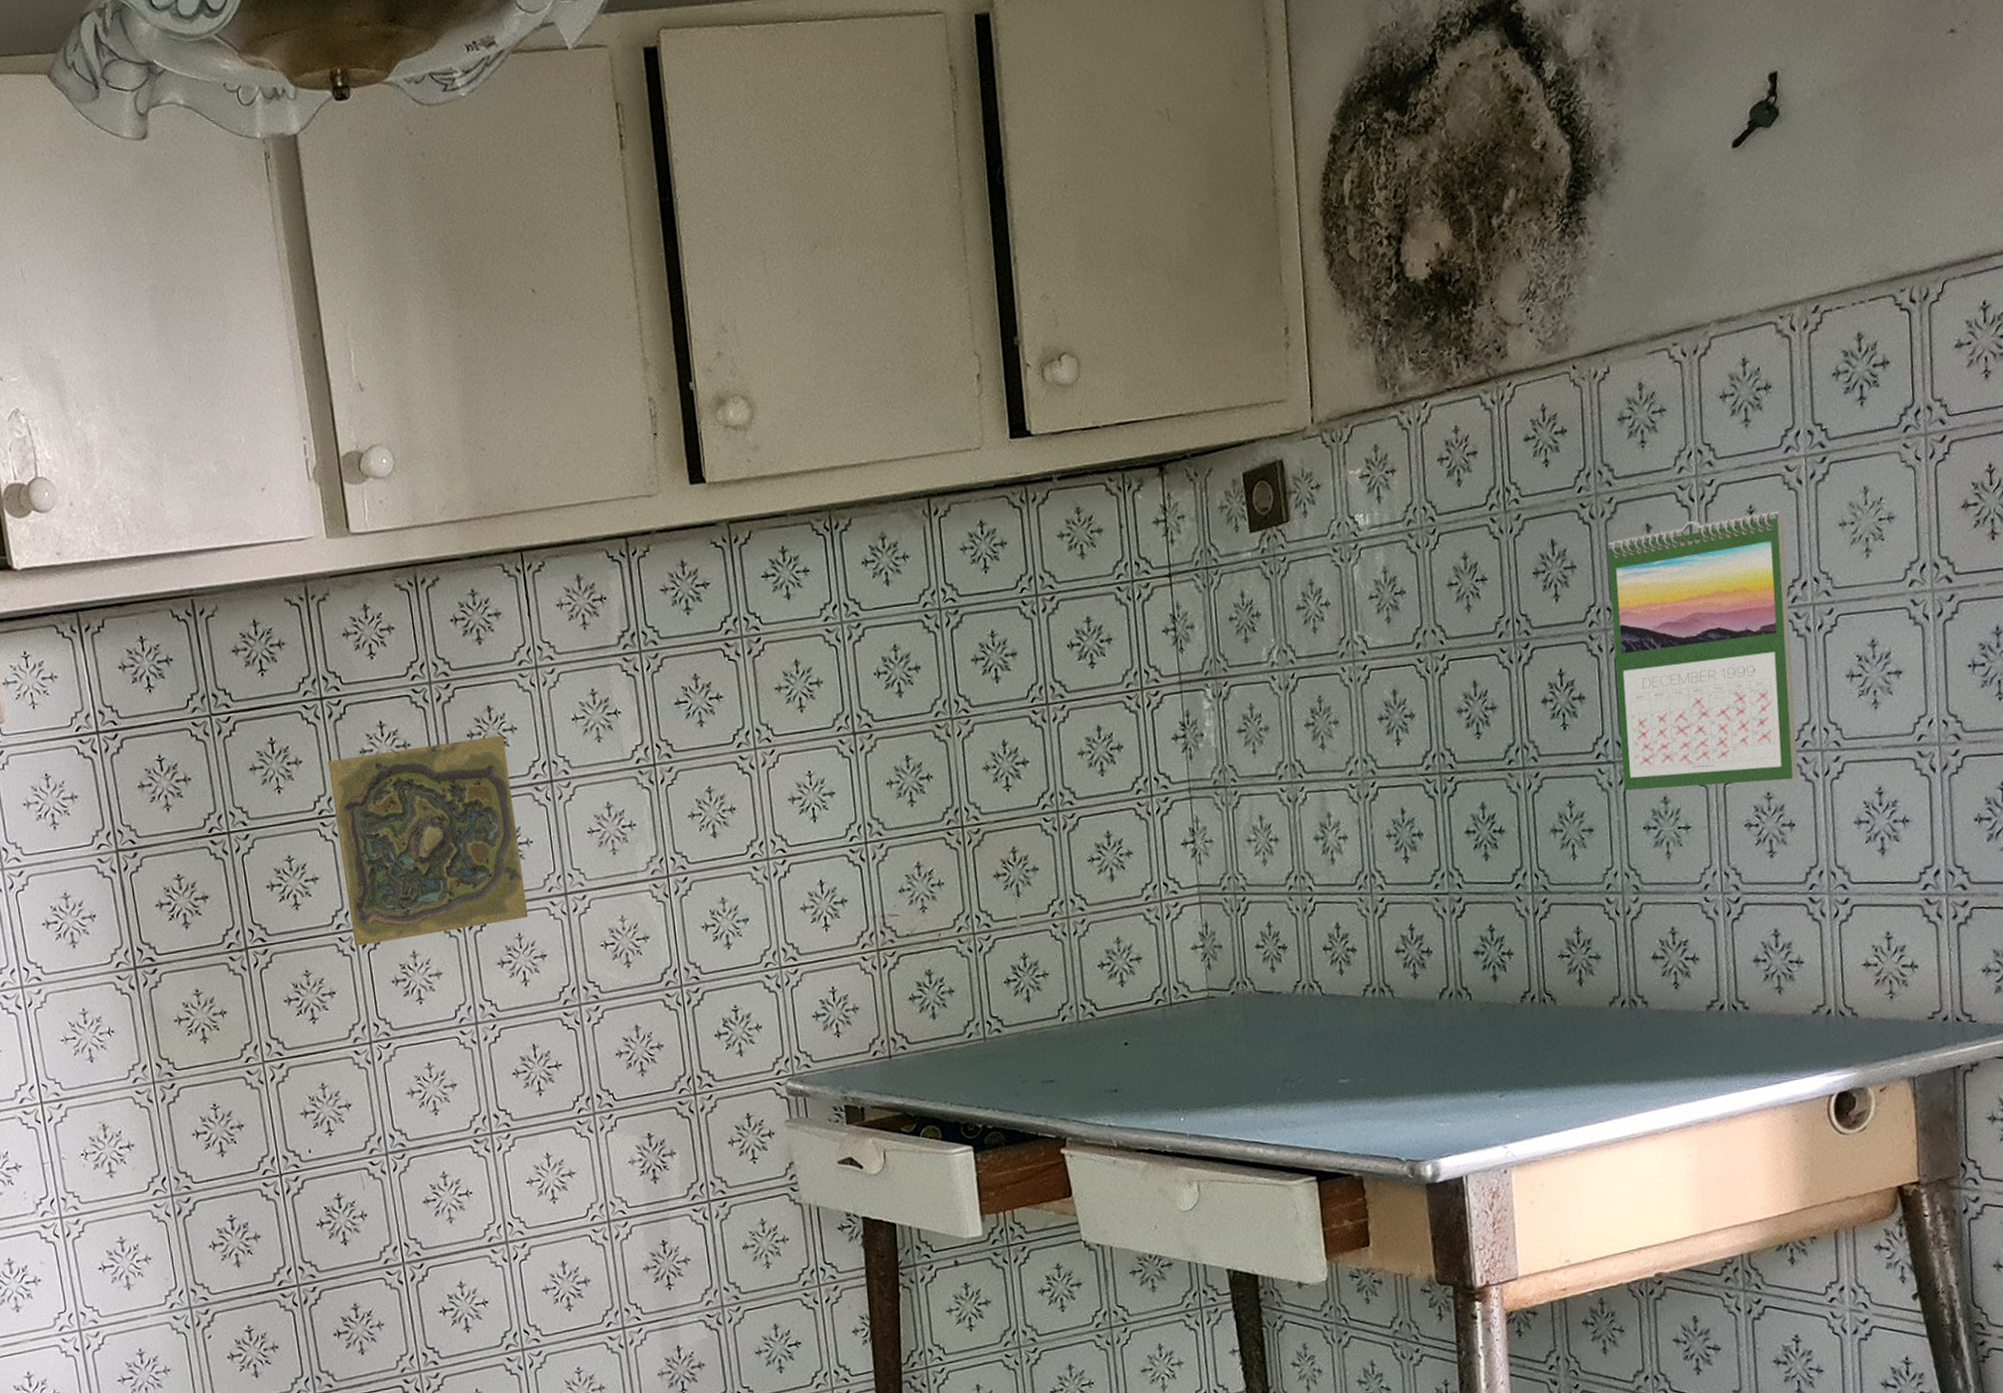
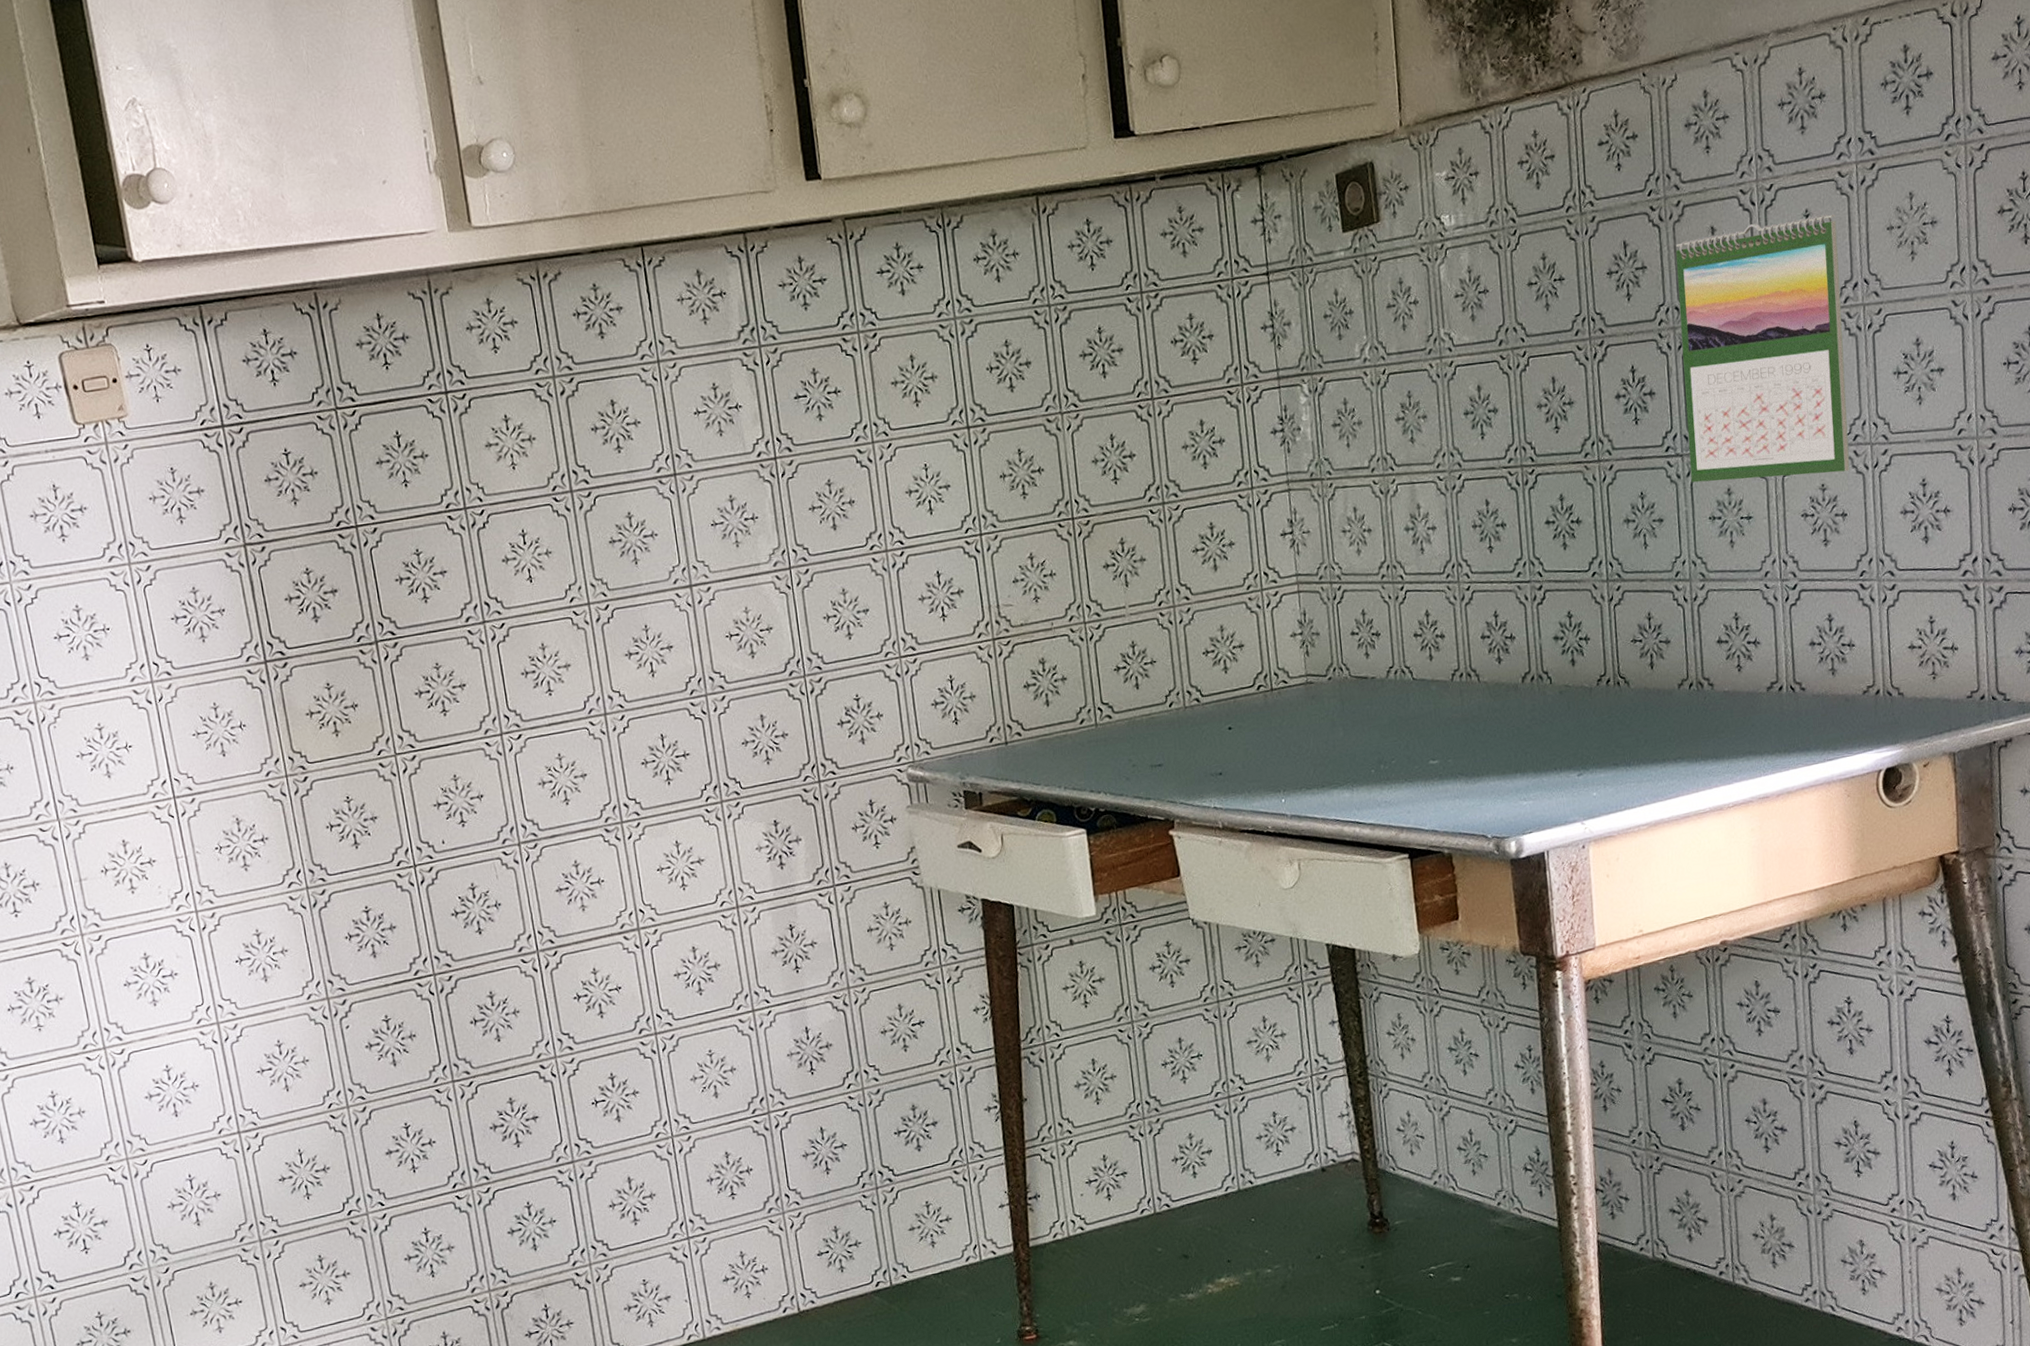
decorative tile: present [327,735,529,946] -> none [453,429,655,639]

